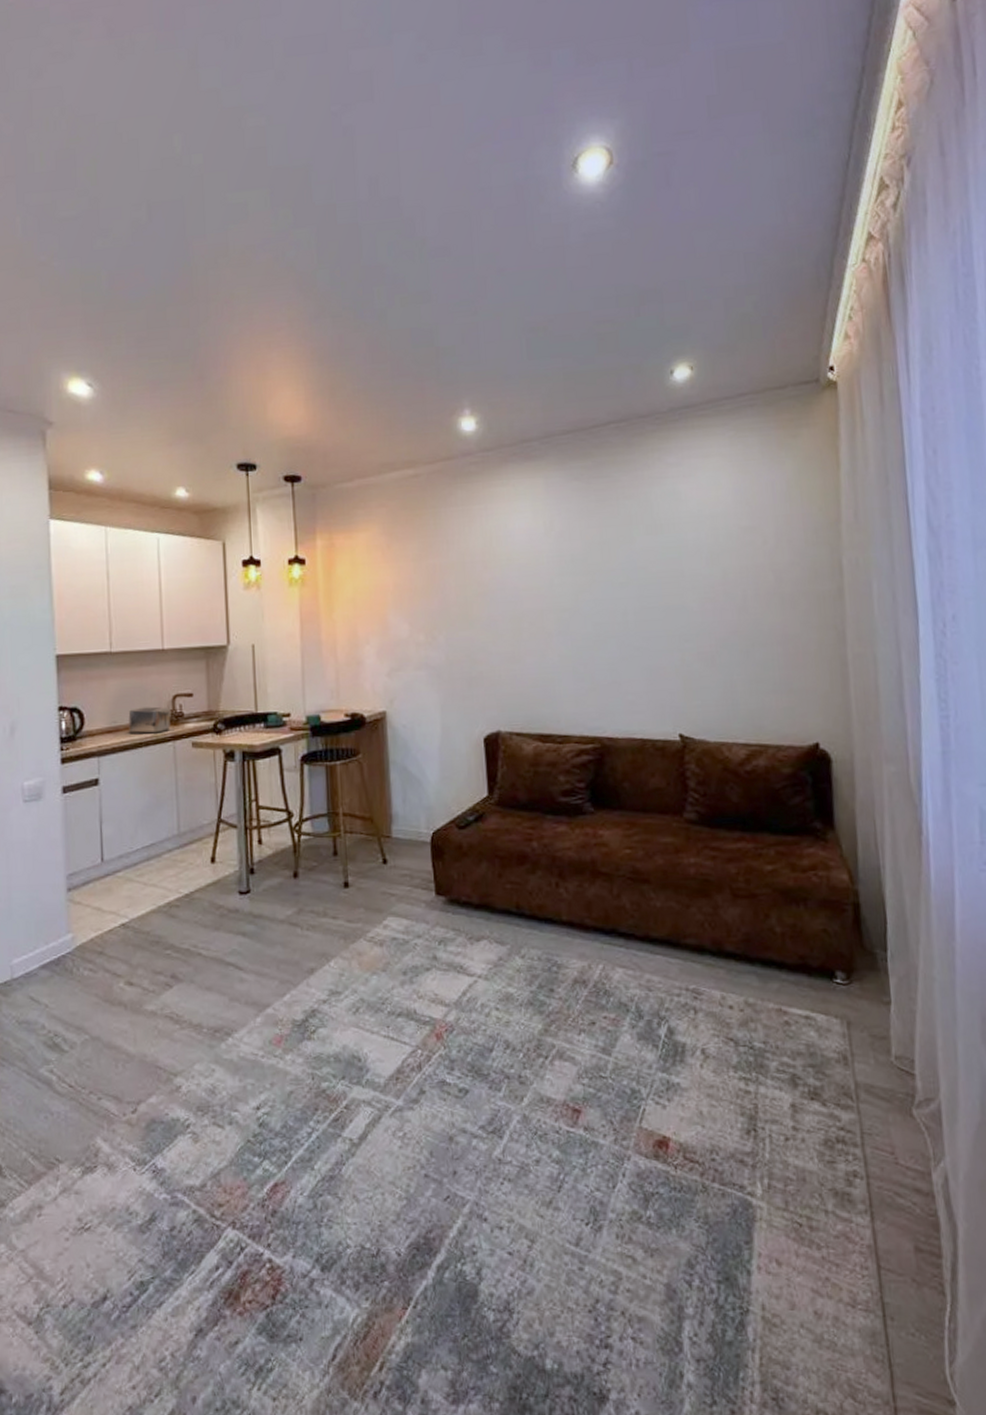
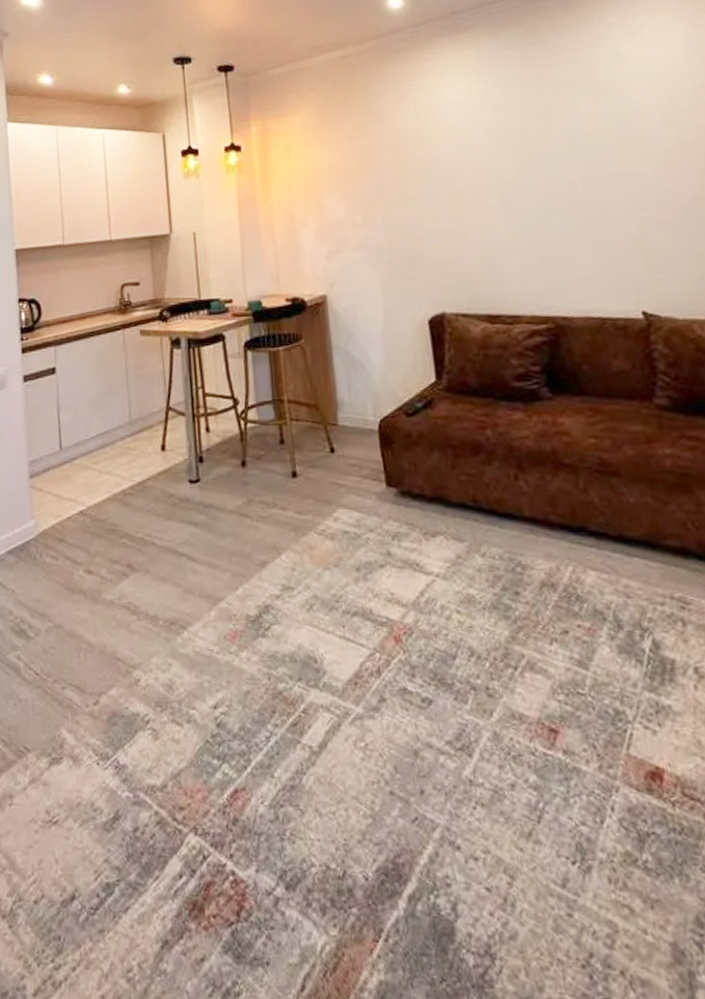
toaster: present [128,706,171,735] -> none [81,296,120,324]

